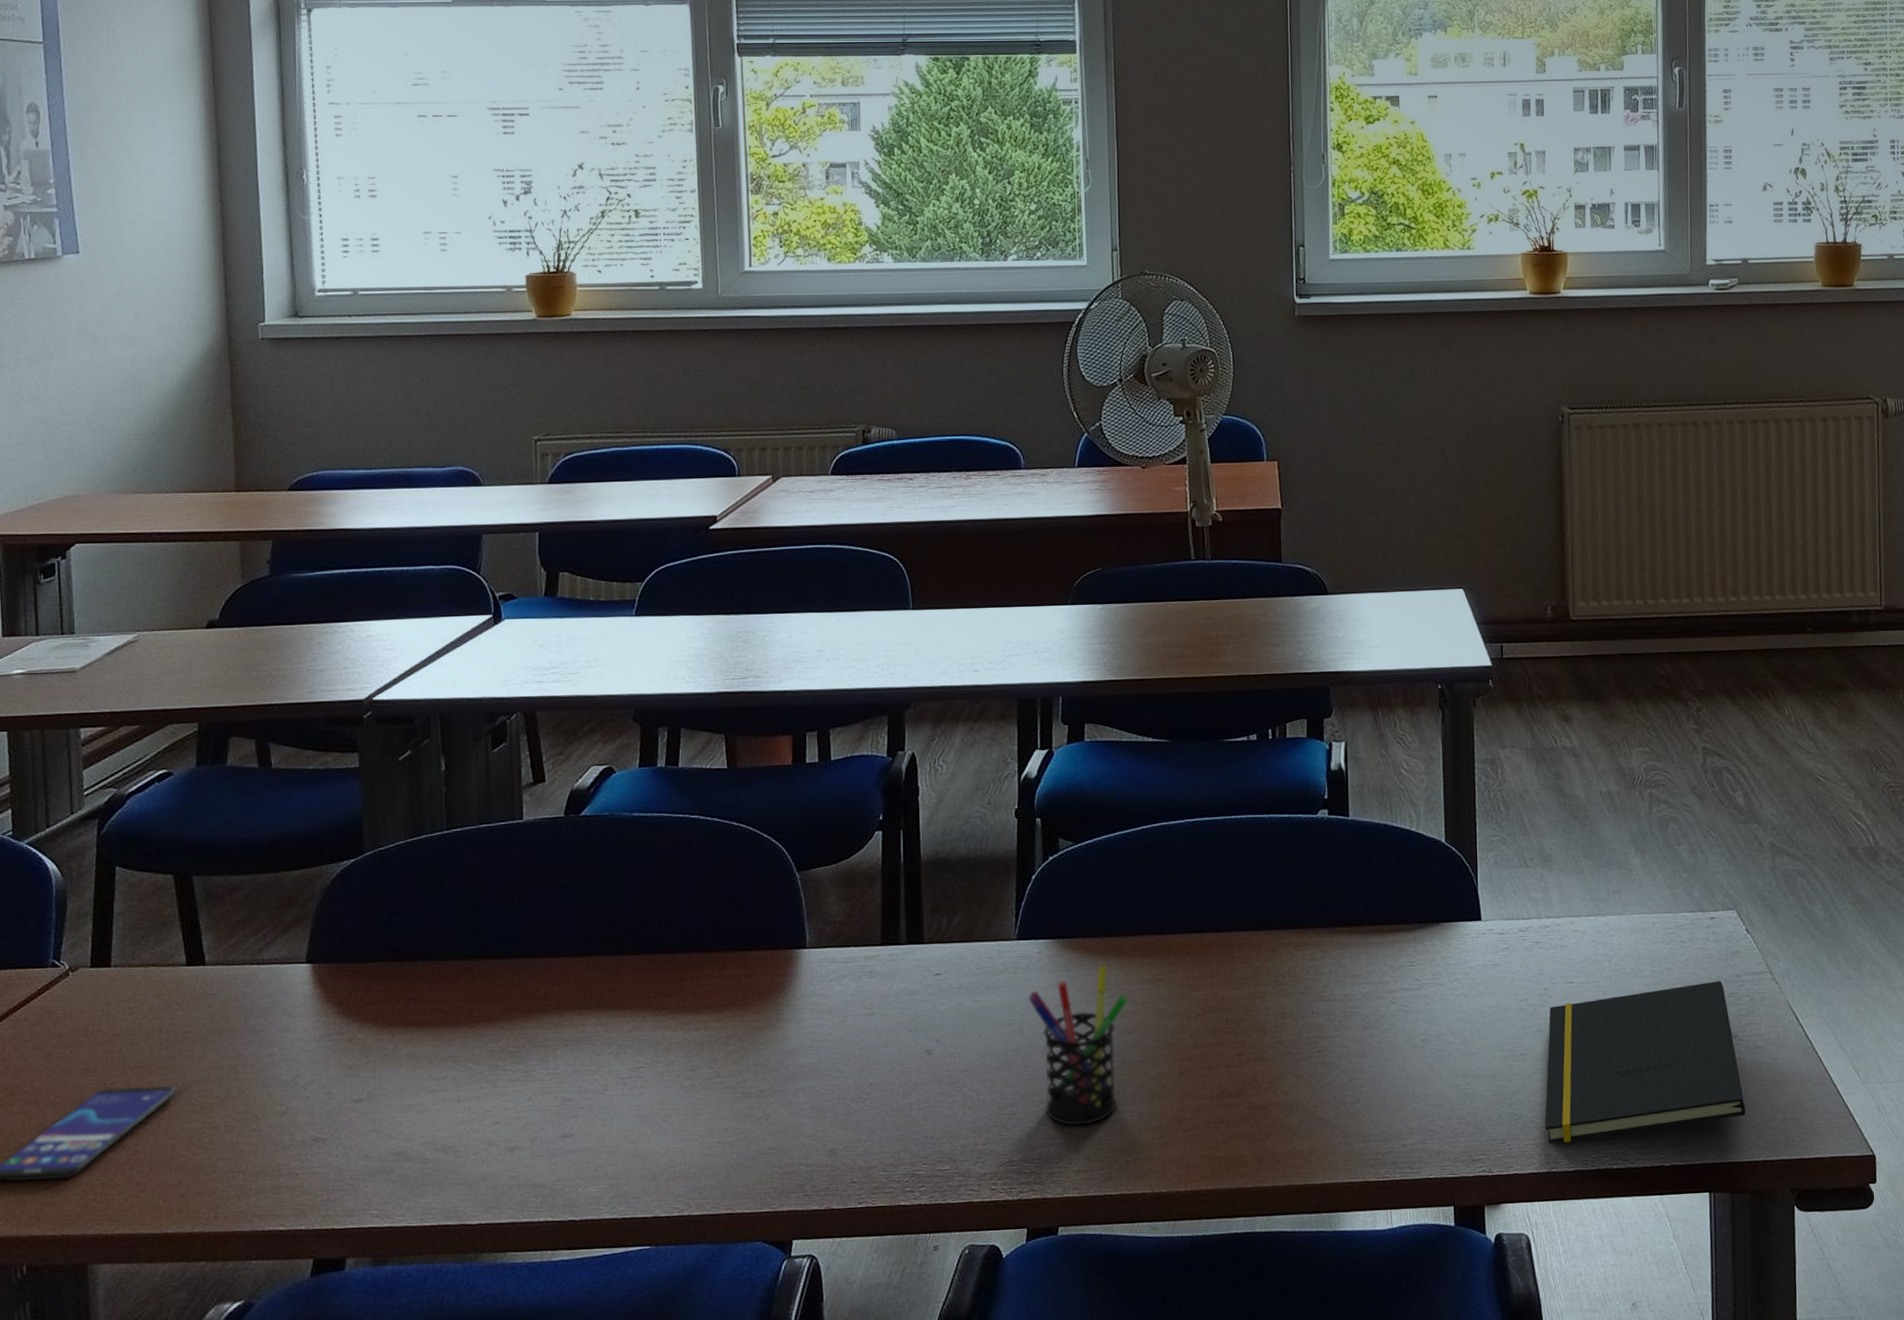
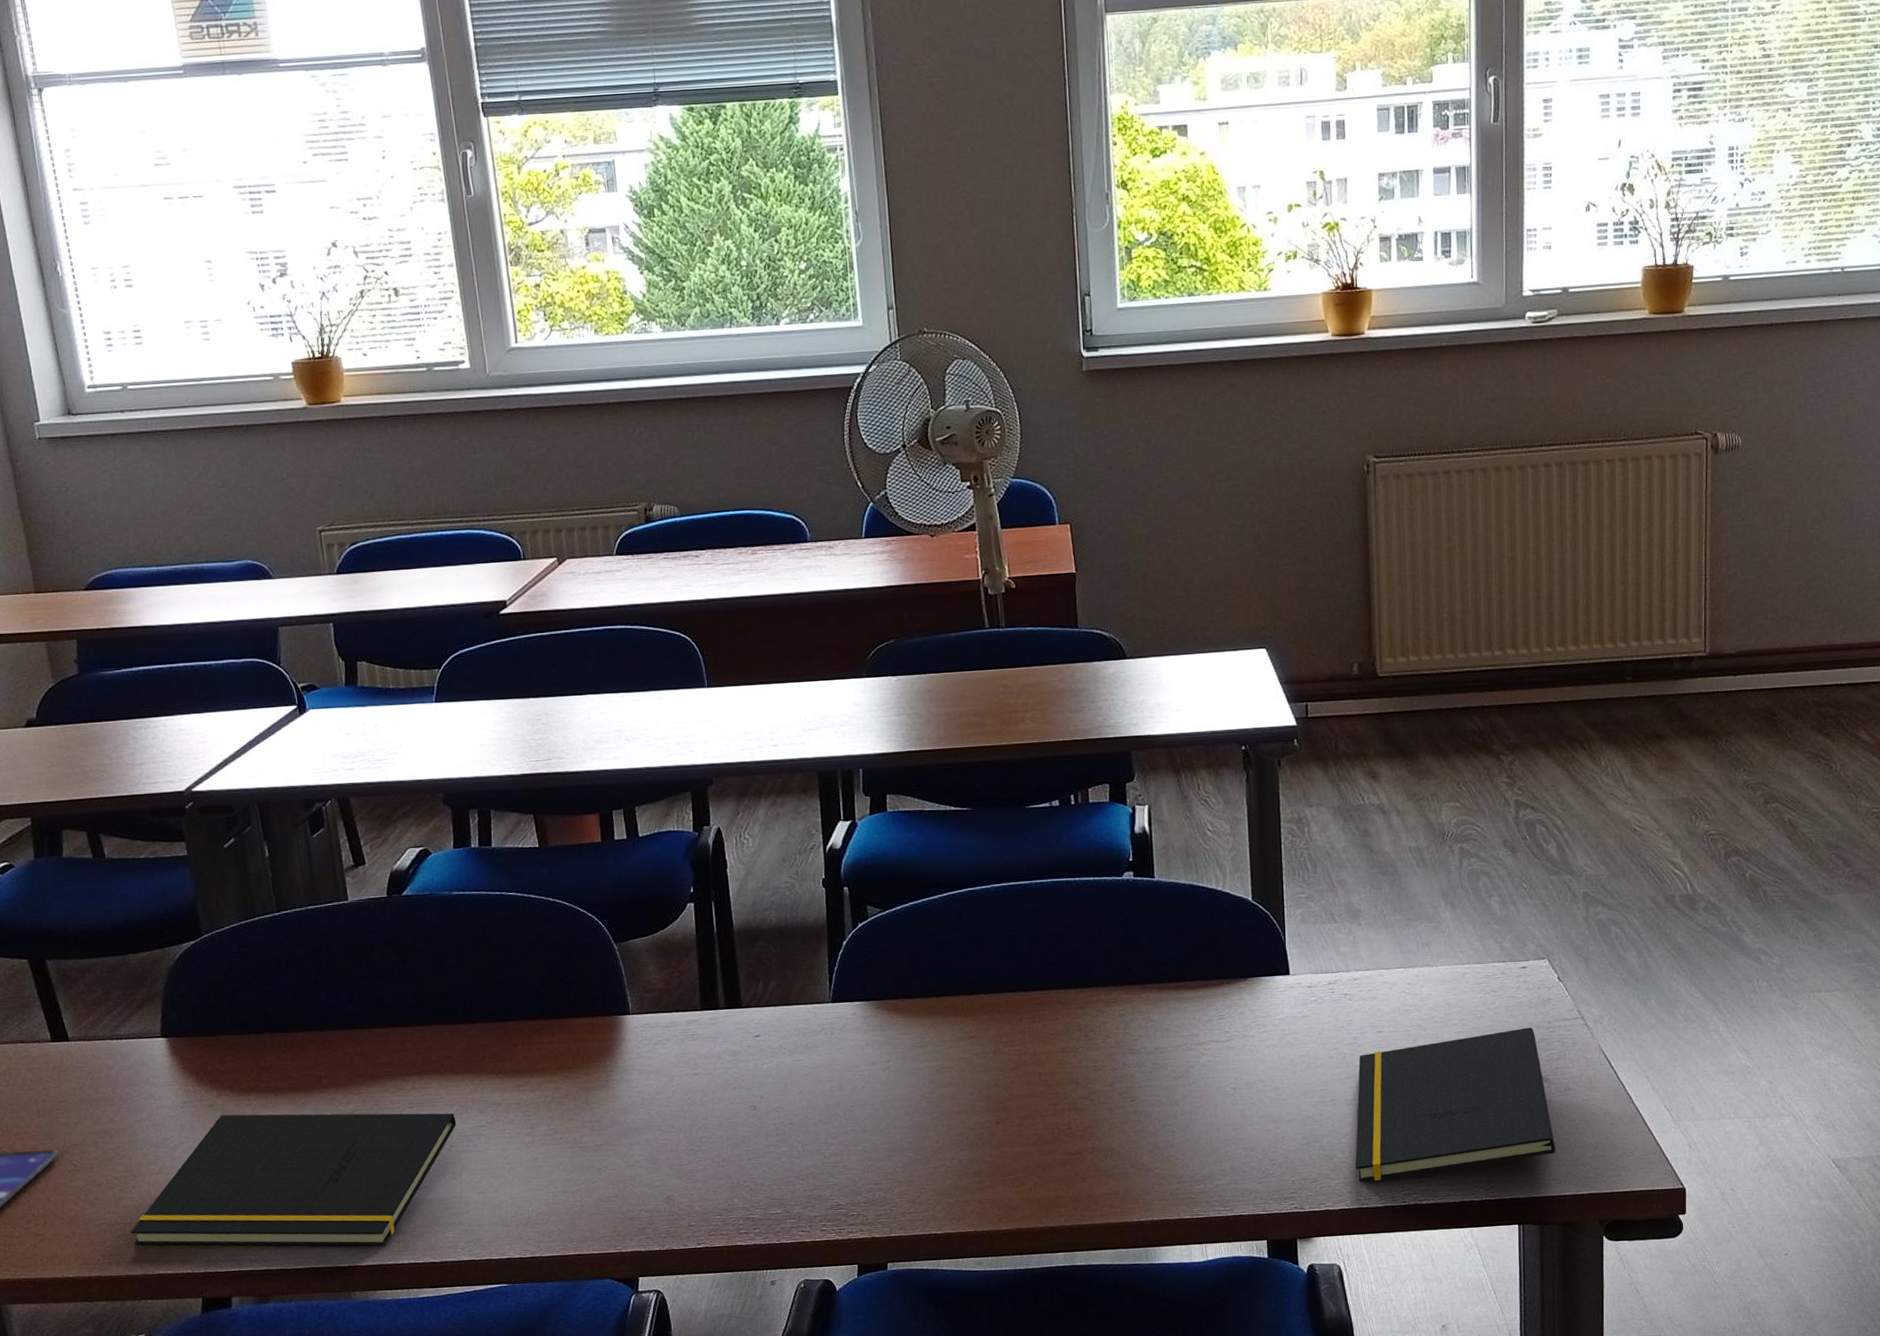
notepad: none [243,1049,613,1201] -> present [130,1113,457,1246]
pen holder: present [1028,966,1128,1126] -> none [846,1025,943,1173]

